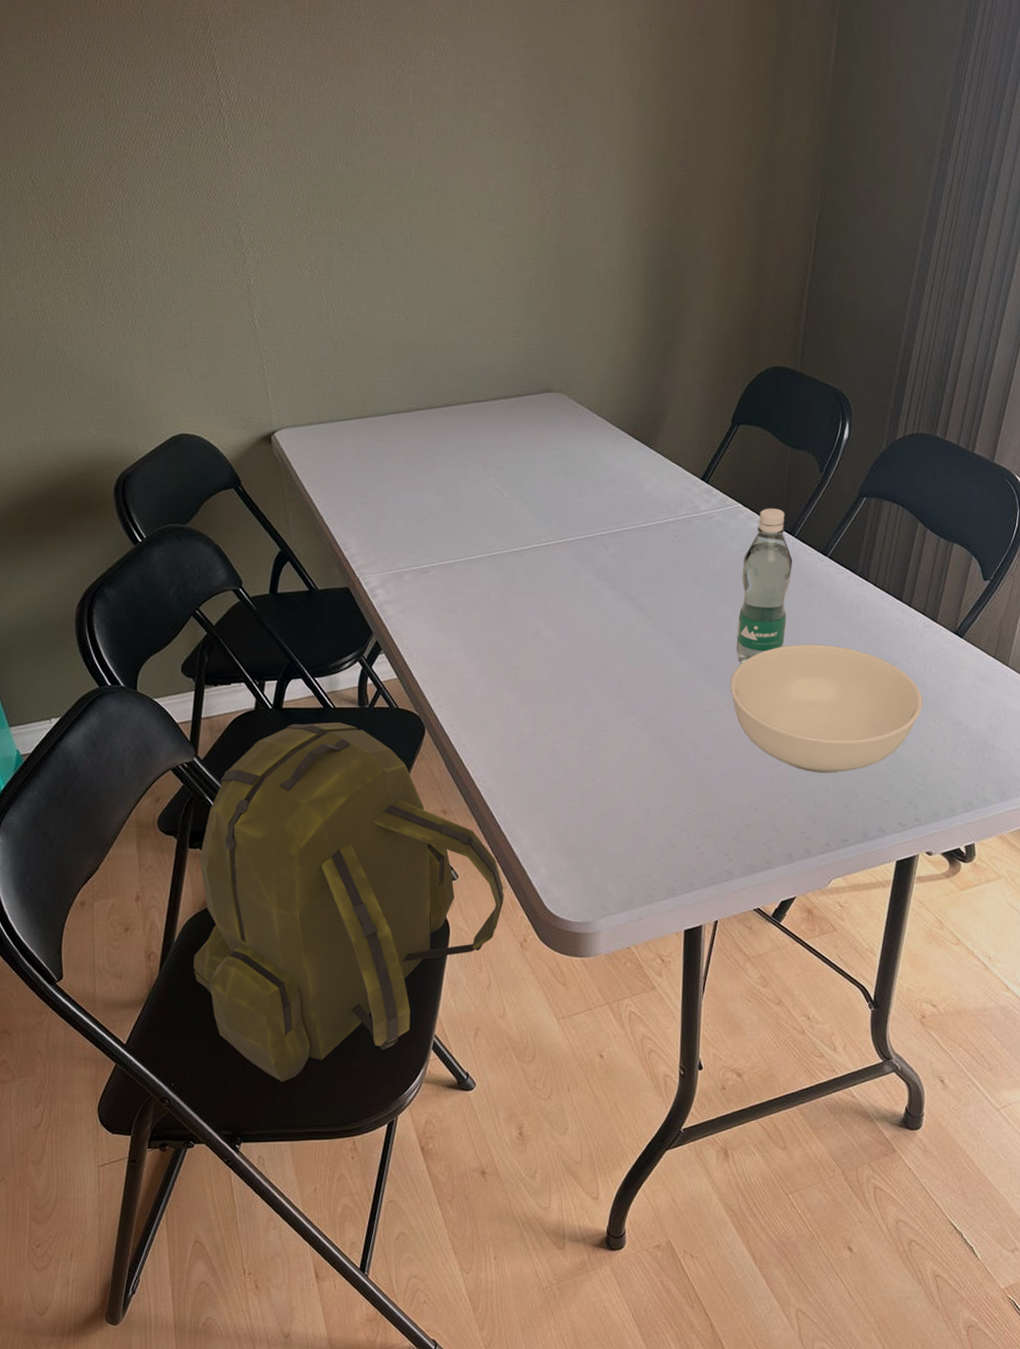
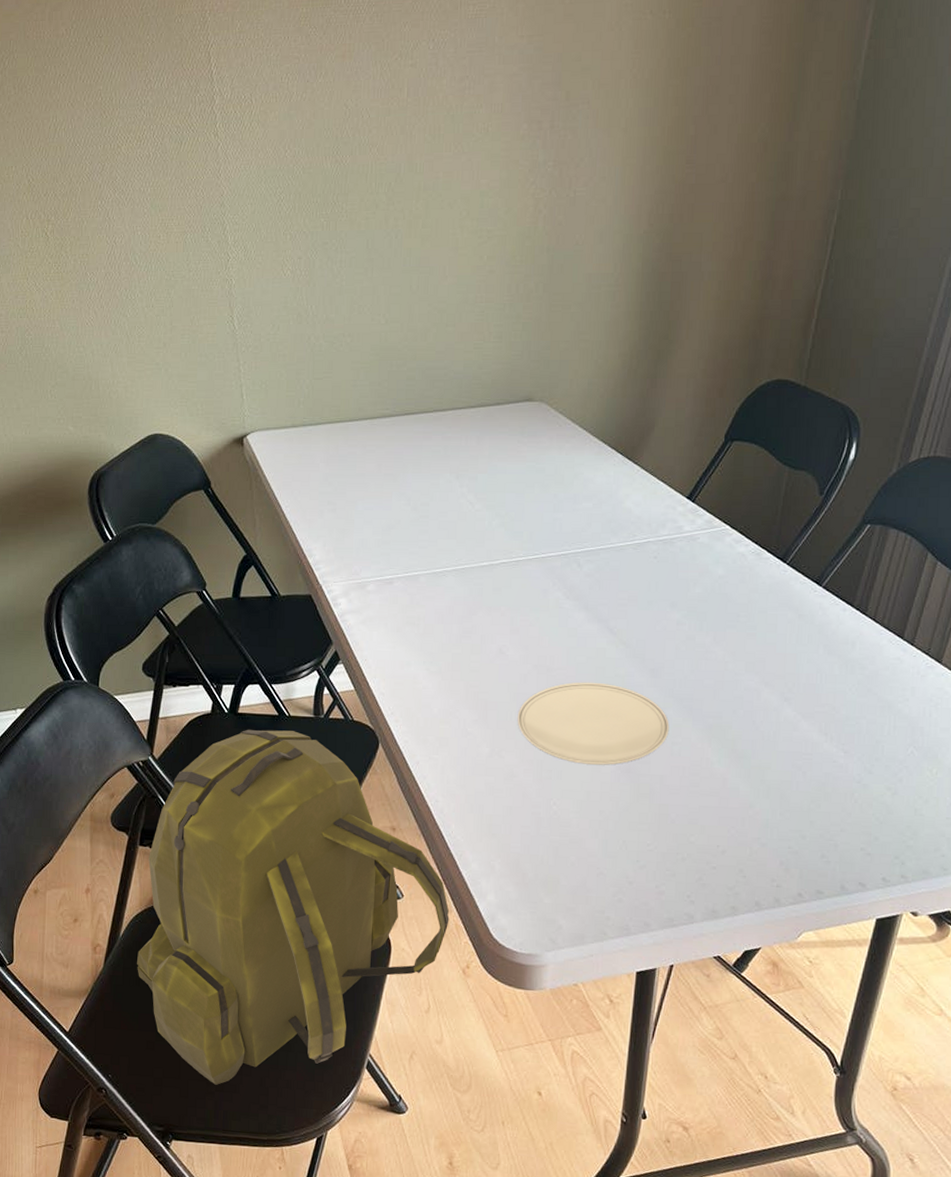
plate: none [557,657,699,736] -> present [517,682,670,765]
bowl: present [730,644,923,774] -> none [703,679,919,819]
bottle: present [736,508,793,664] -> none [713,531,783,696]

